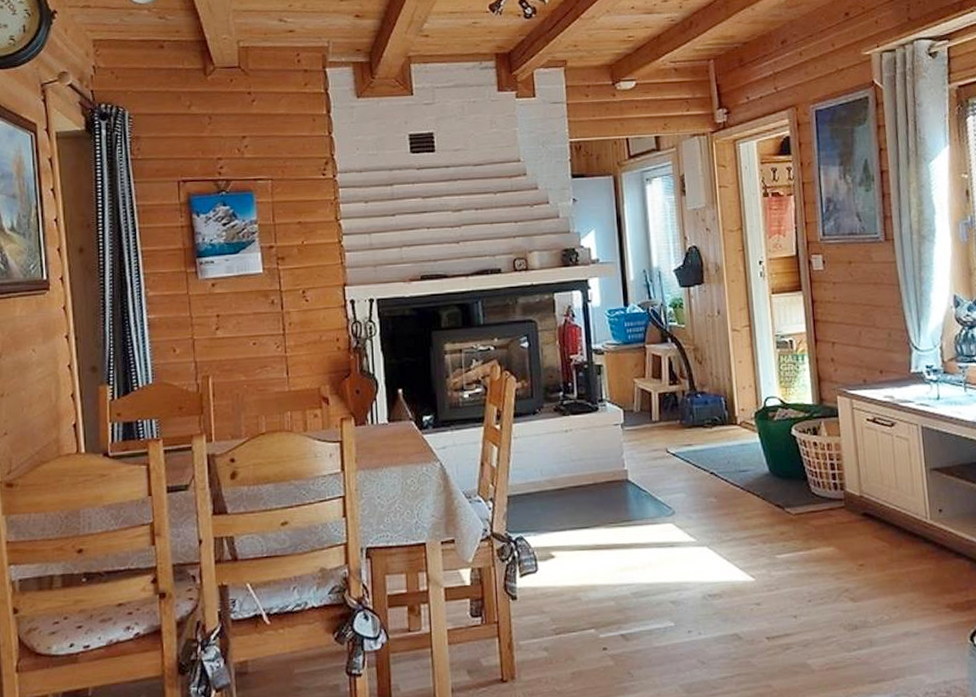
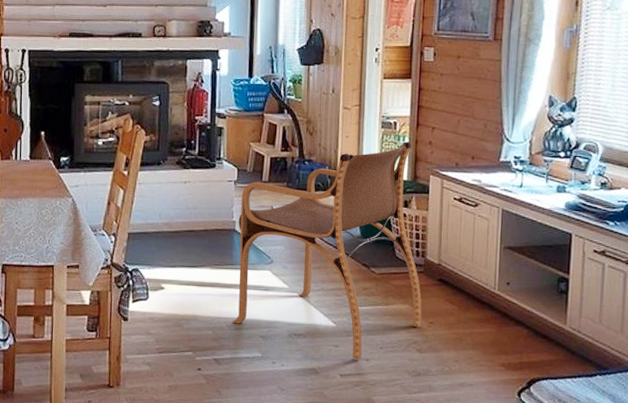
armchair: none [630,361,850,618] -> present [233,142,422,360]

